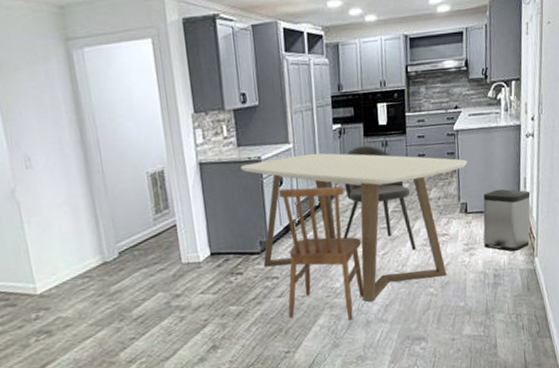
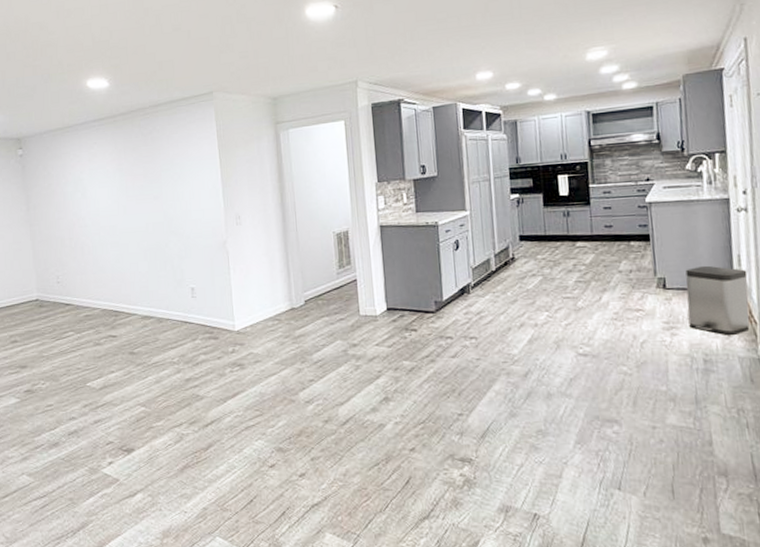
dining table: present [241,153,468,302] -> none [418,220,665,374]
dining chair: present [278,186,364,320] -> none [454,252,545,390]
dining chair: present [343,145,416,250] -> none [521,215,605,323]

